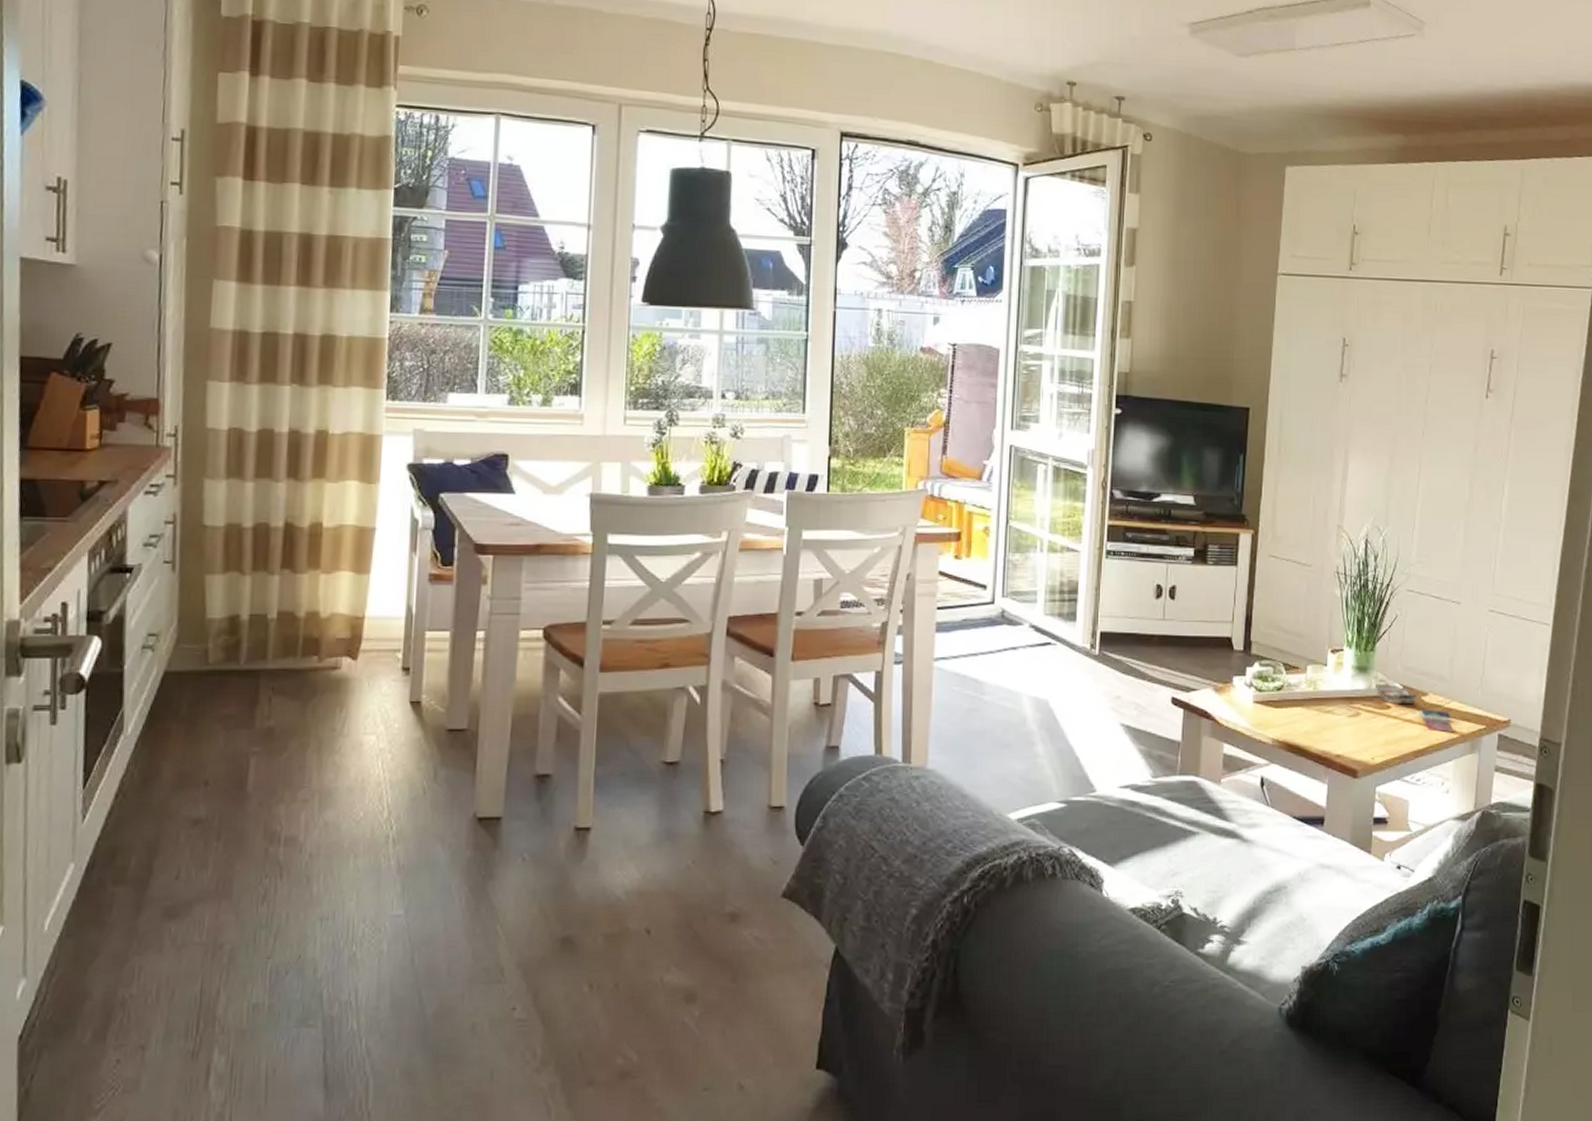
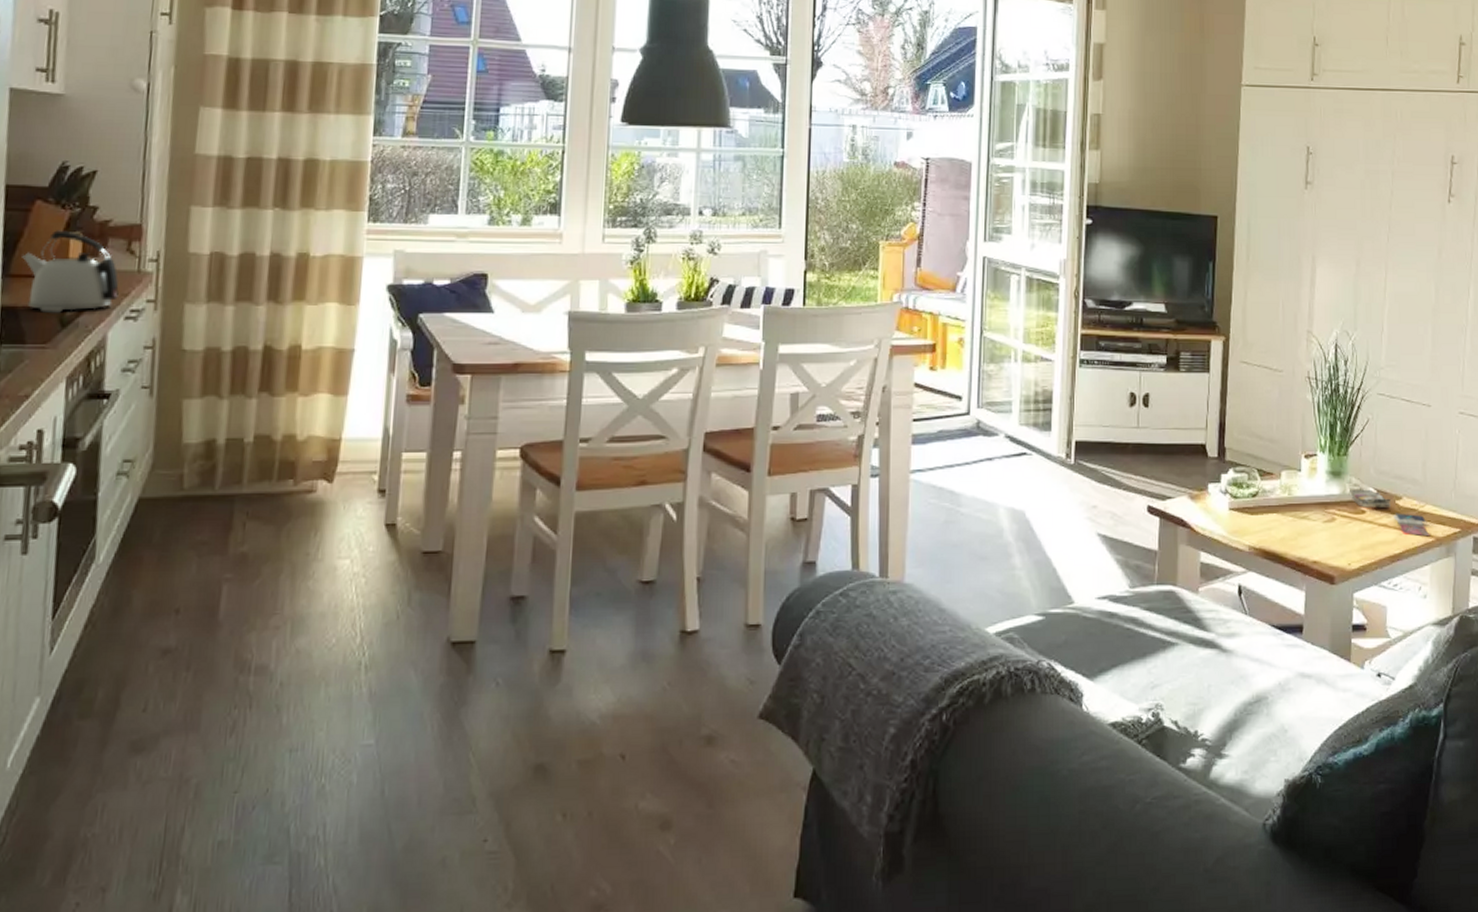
kettle: none [39,403,138,488] -> present [22,230,119,314]

